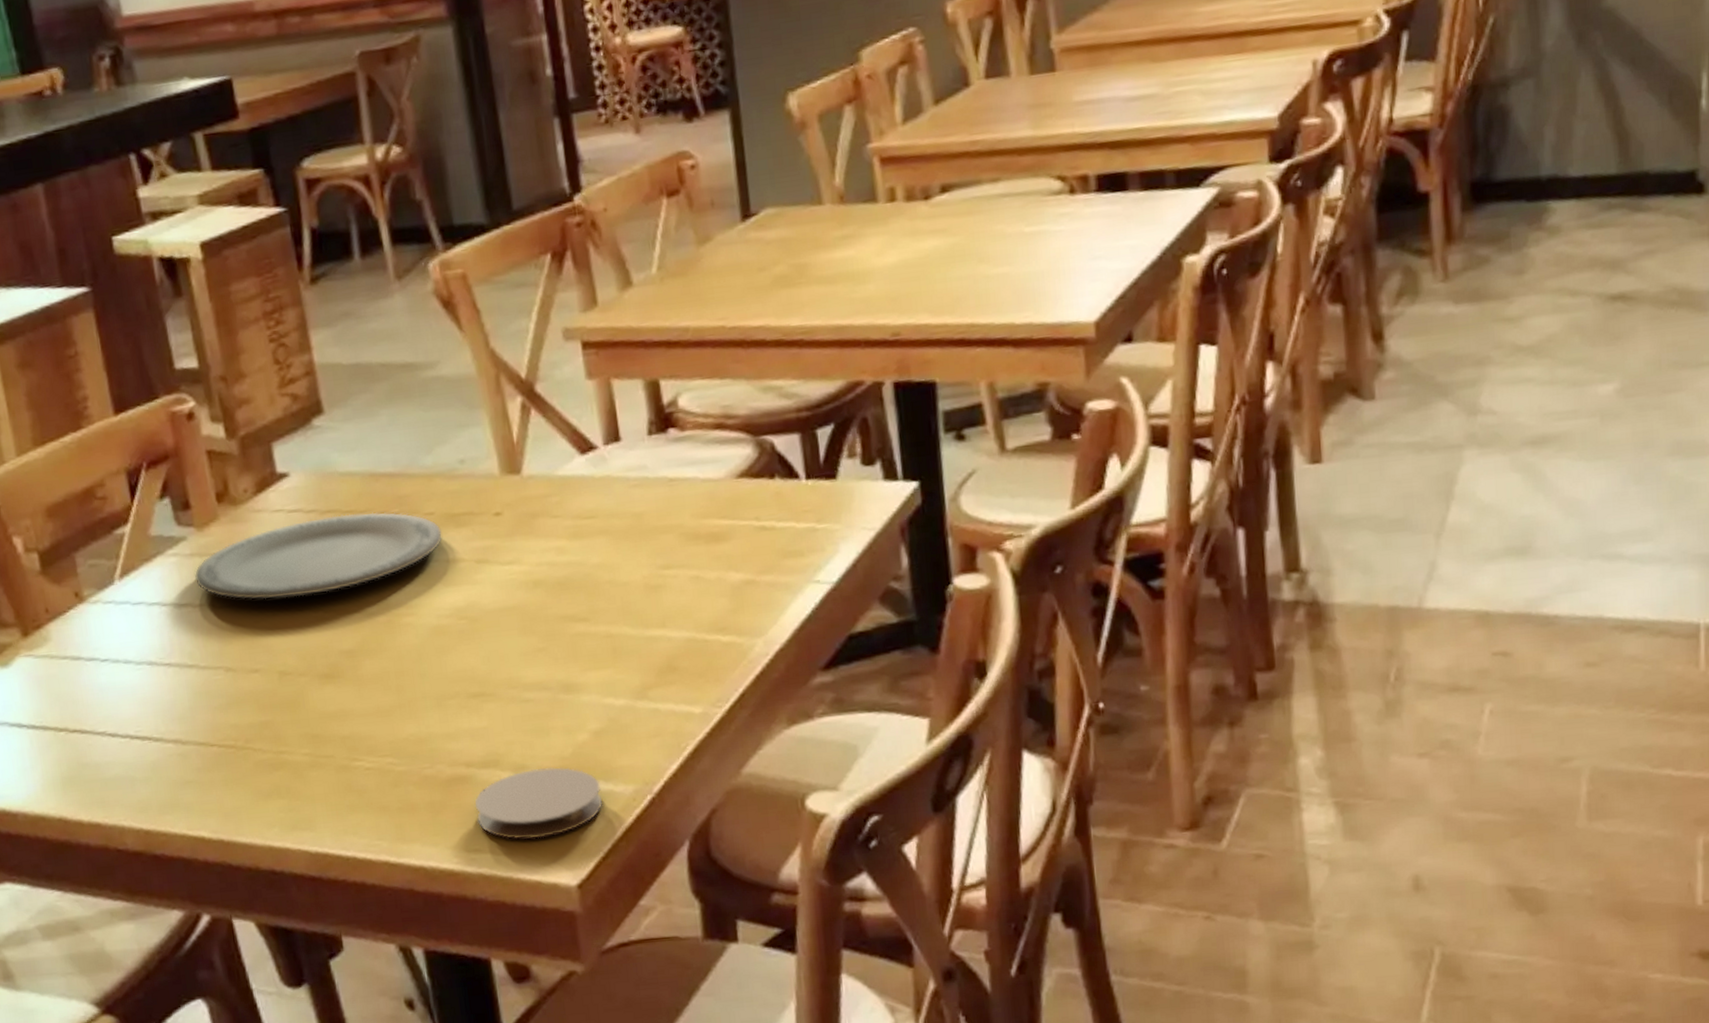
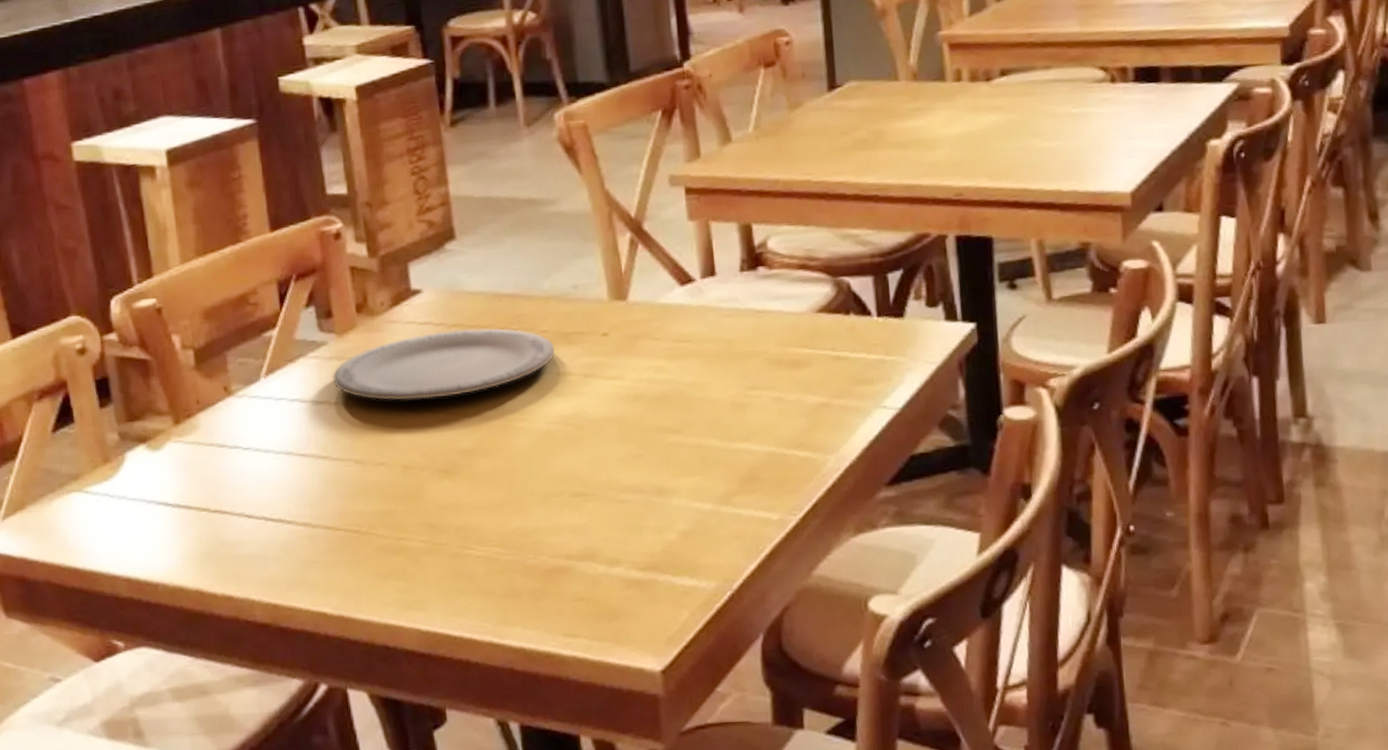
coaster: present [475,767,603,840] -> none [572,562,688,627]

